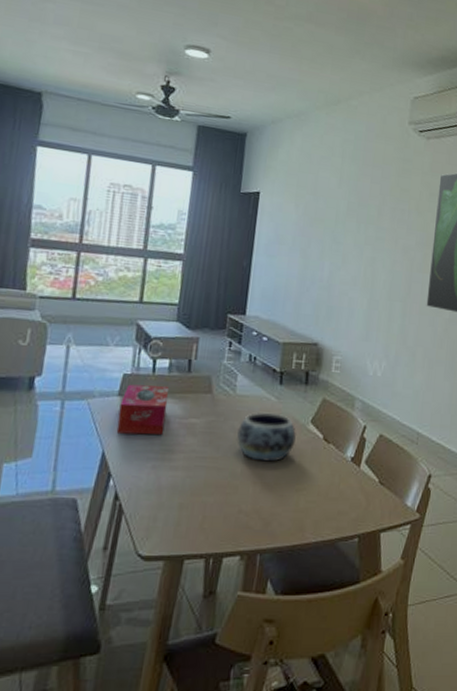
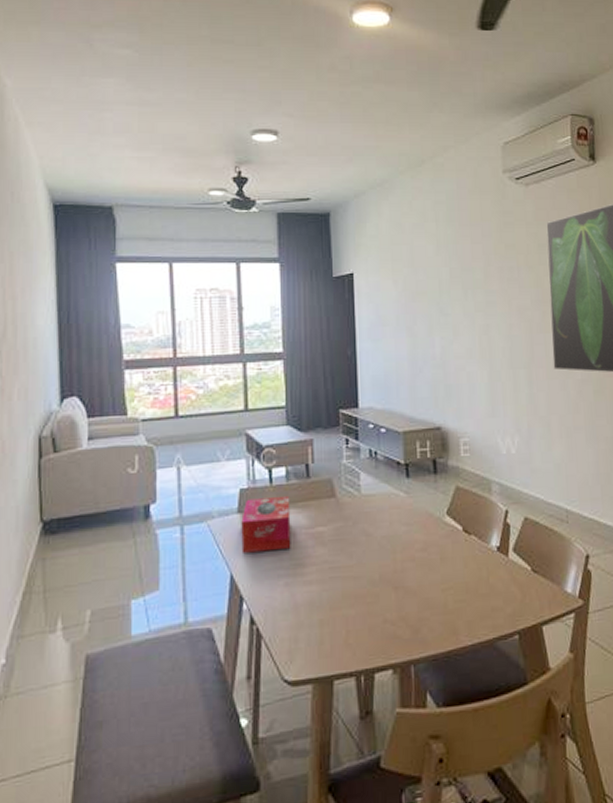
decorative bowl: present [237,411,297,462] -> none [369,508,434,564]

